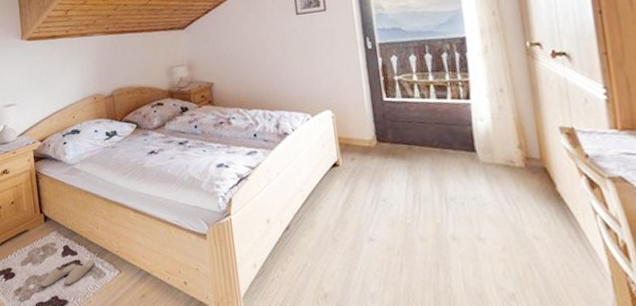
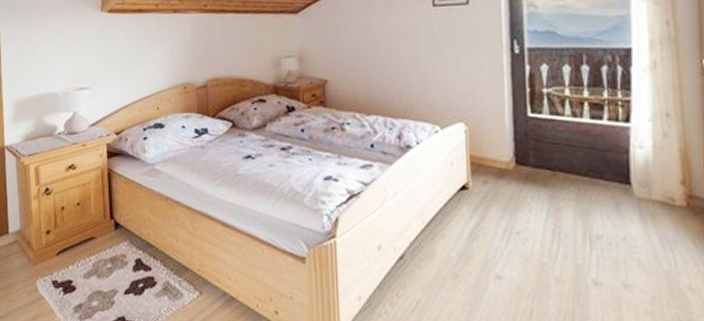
slippers: present [40,259,95,287] -> none [105,276,171,305]

